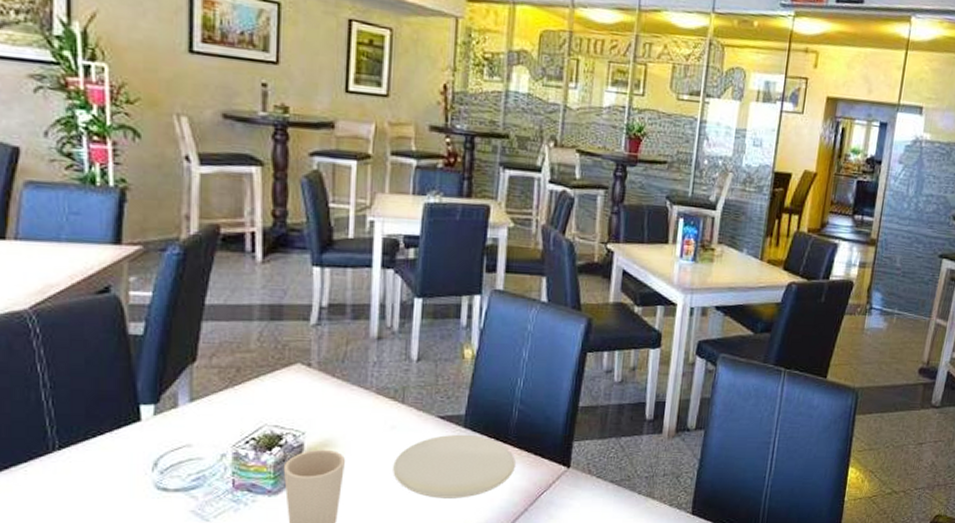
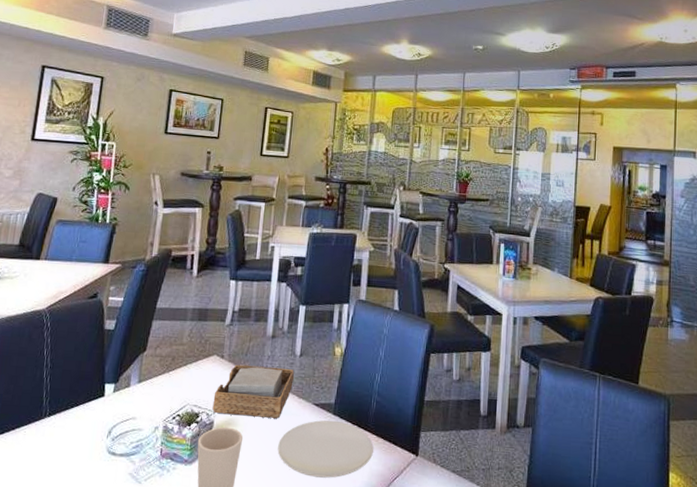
napkin holder: none [300,374,410,436] -> present [212,364,294,418]

